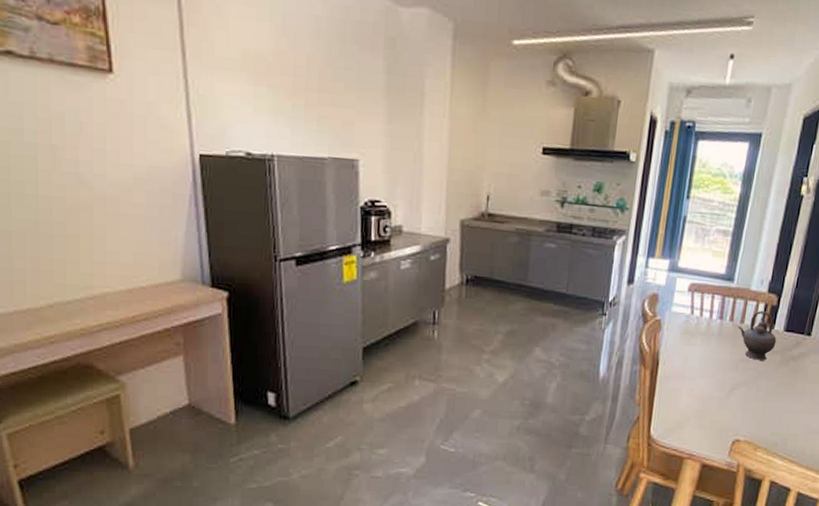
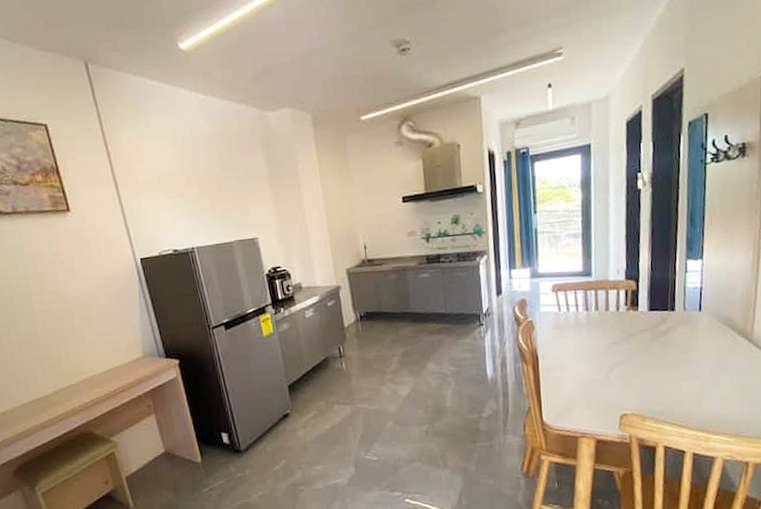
teapot: present [737,311,777,361] -> none [604,296,643,341]

